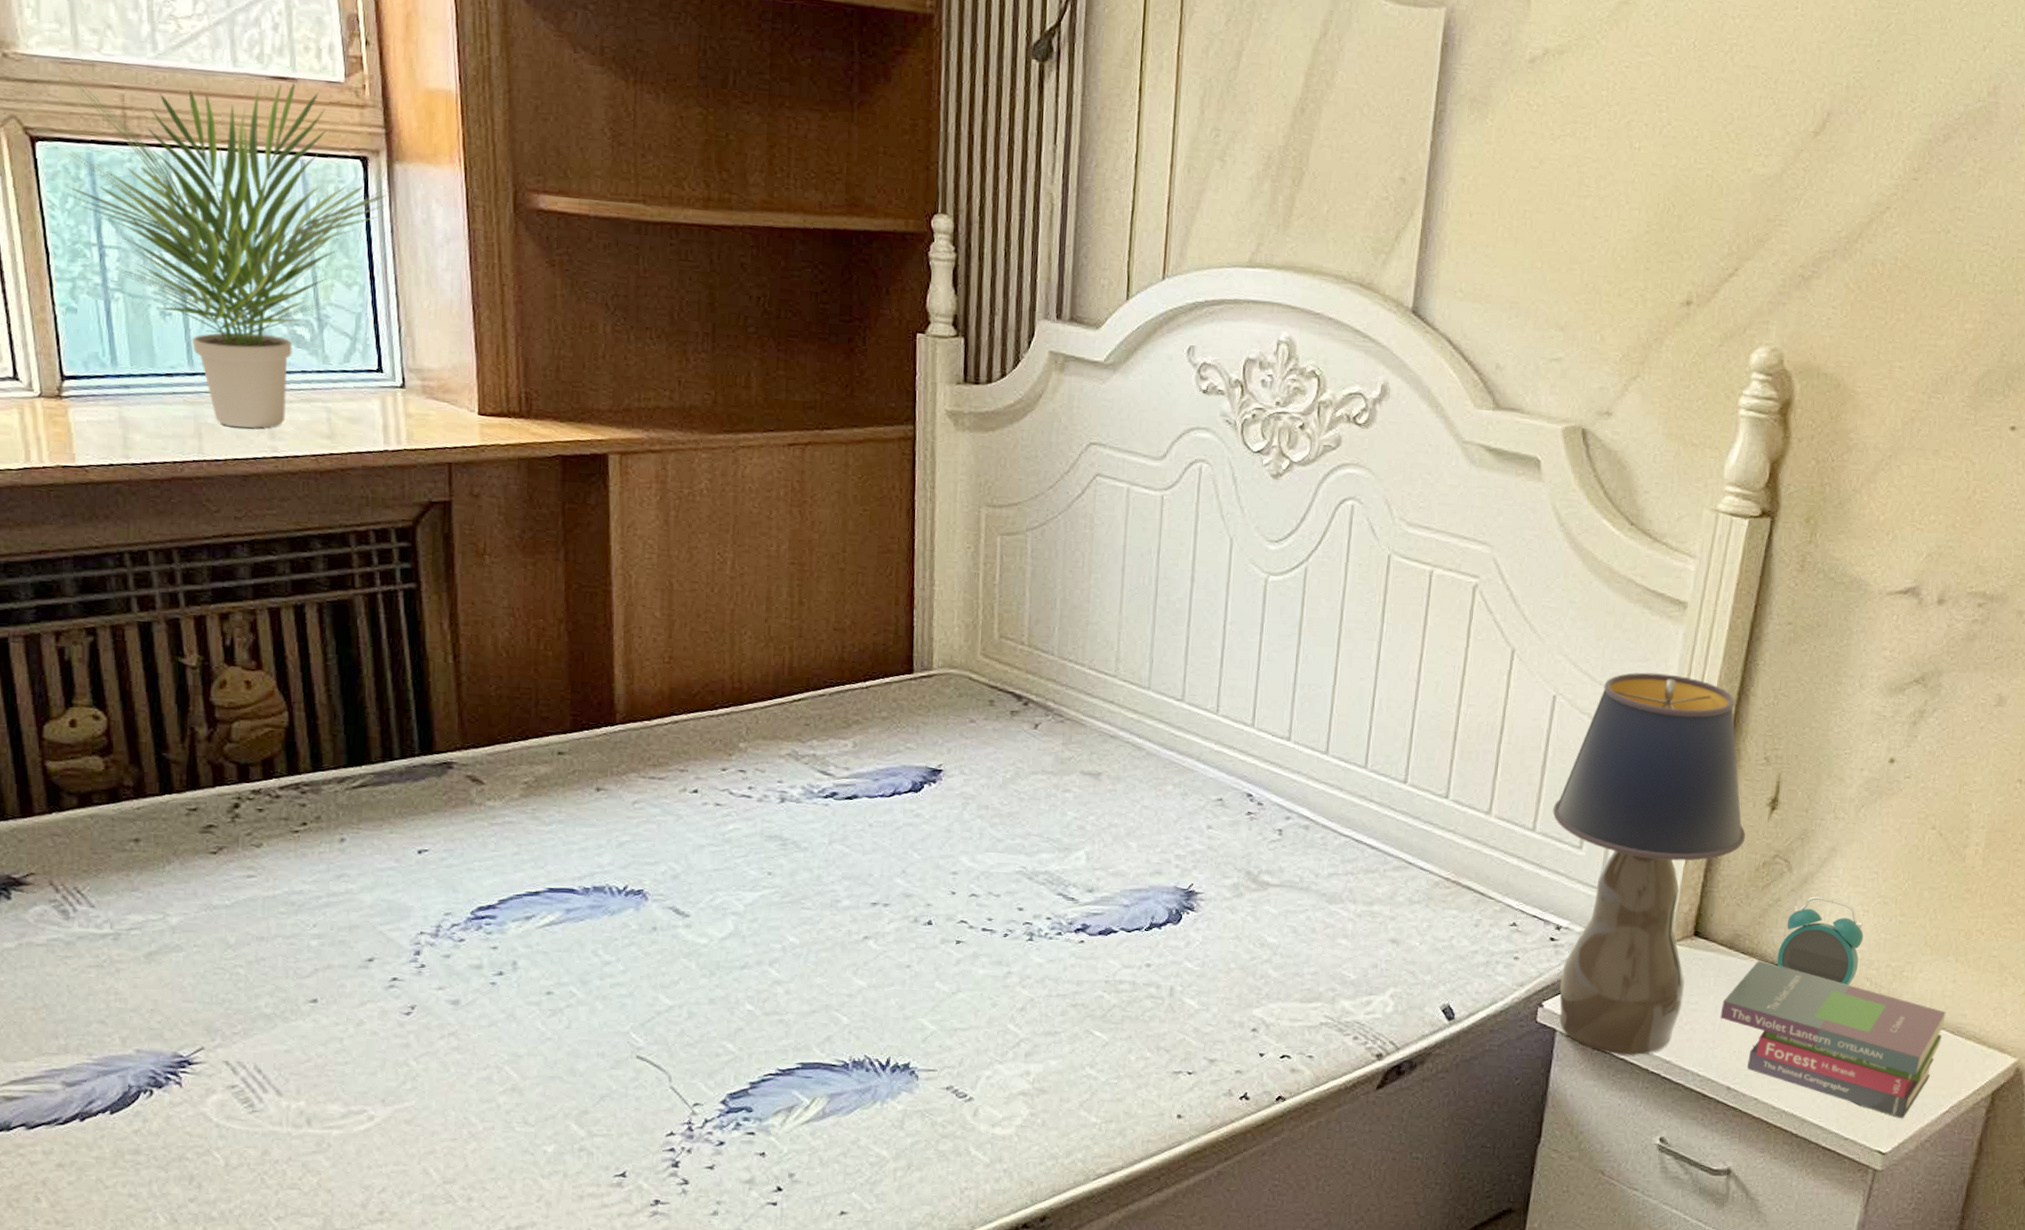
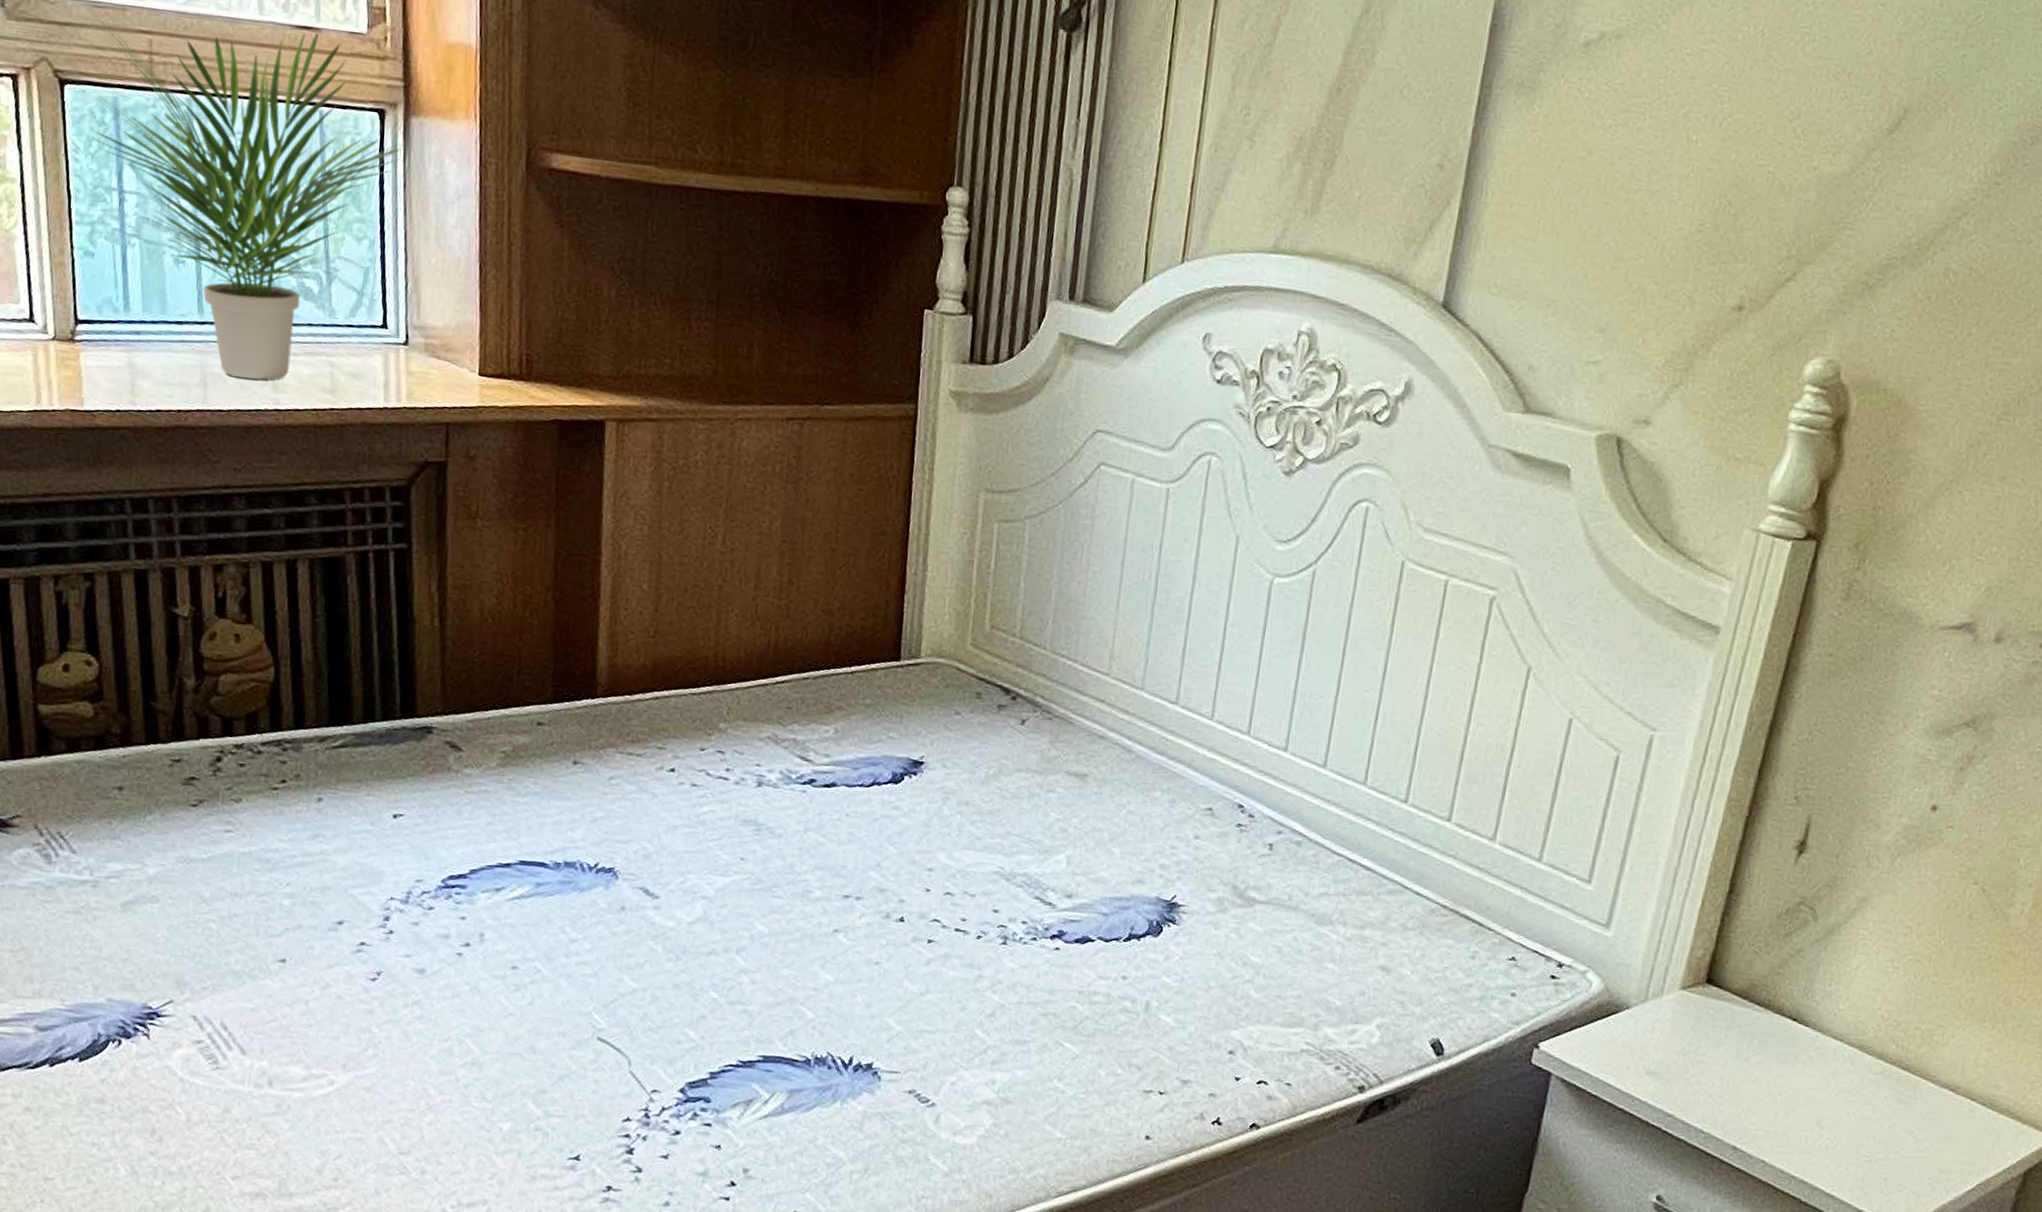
table lamp: present [1553,672,1746,1055] -> none [1555,699,1769,1106]
books: present [1720,960,1946,1118] -> none [1729,1013,1978,1193]
alarm clock: present [1777,896,1864,985] -> none [1795,948,1893,1046]

